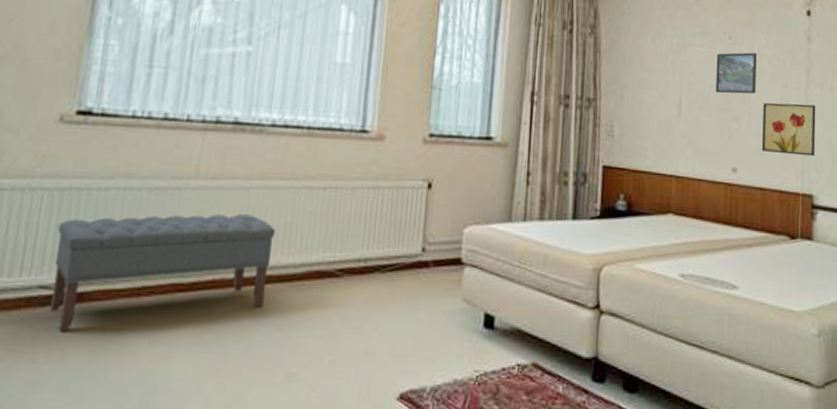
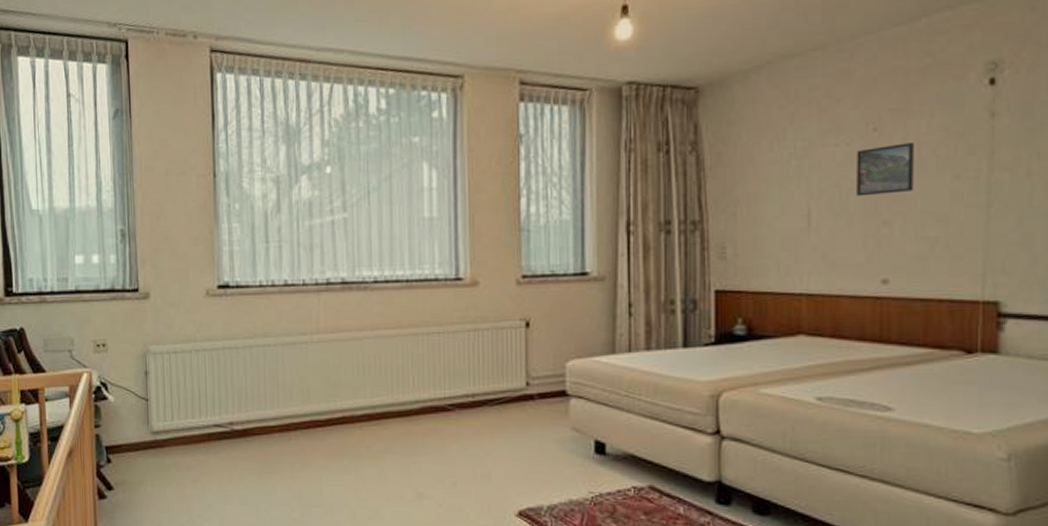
bench: present [49,214,276,333] -> none [220,361,390,460]
wall art: present [761,102,816,157] -> none [922,194,1003,258]

